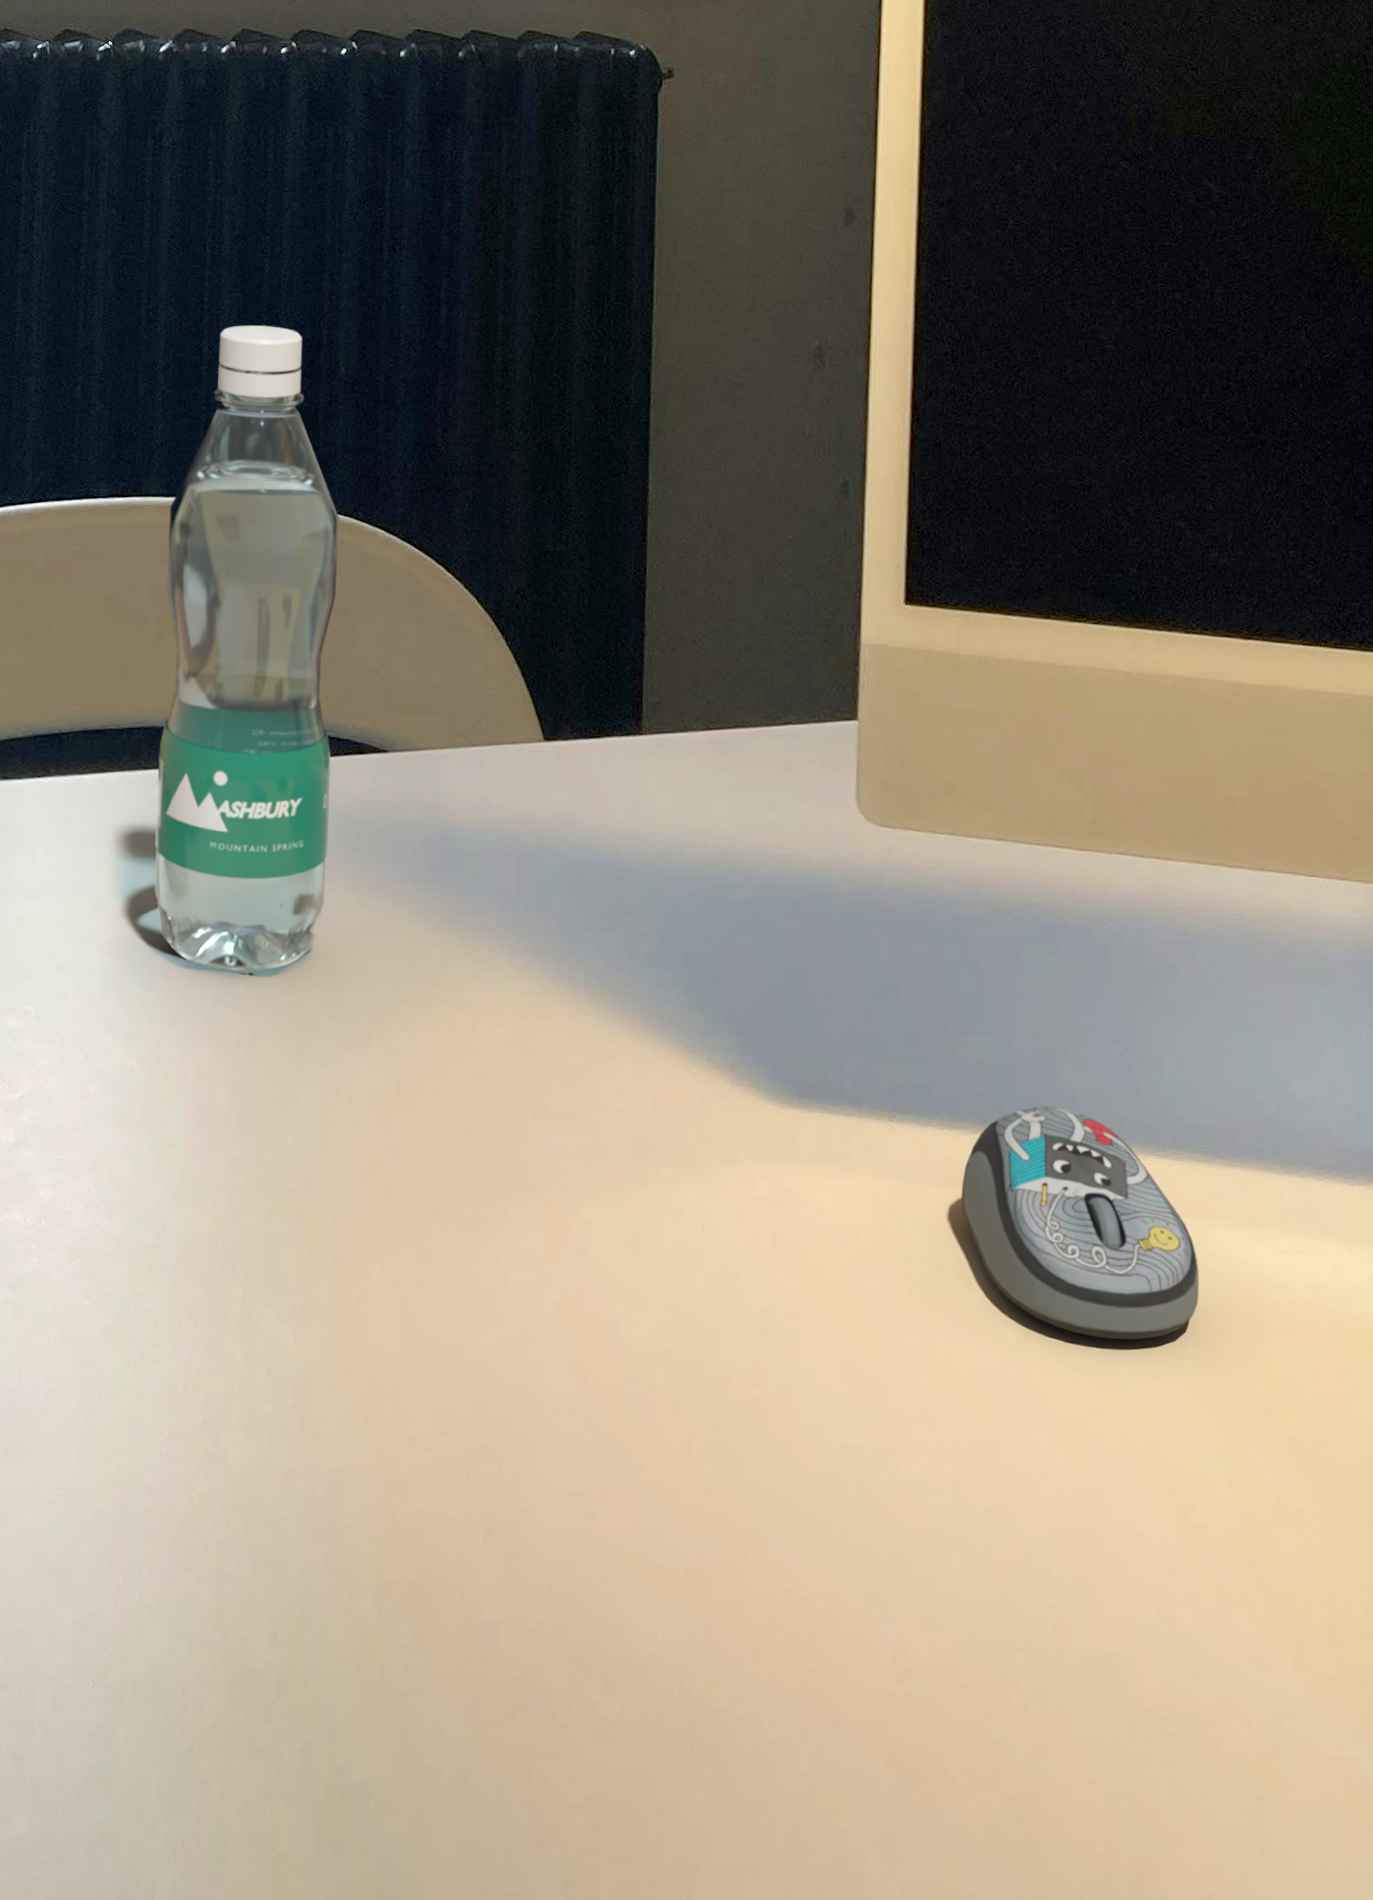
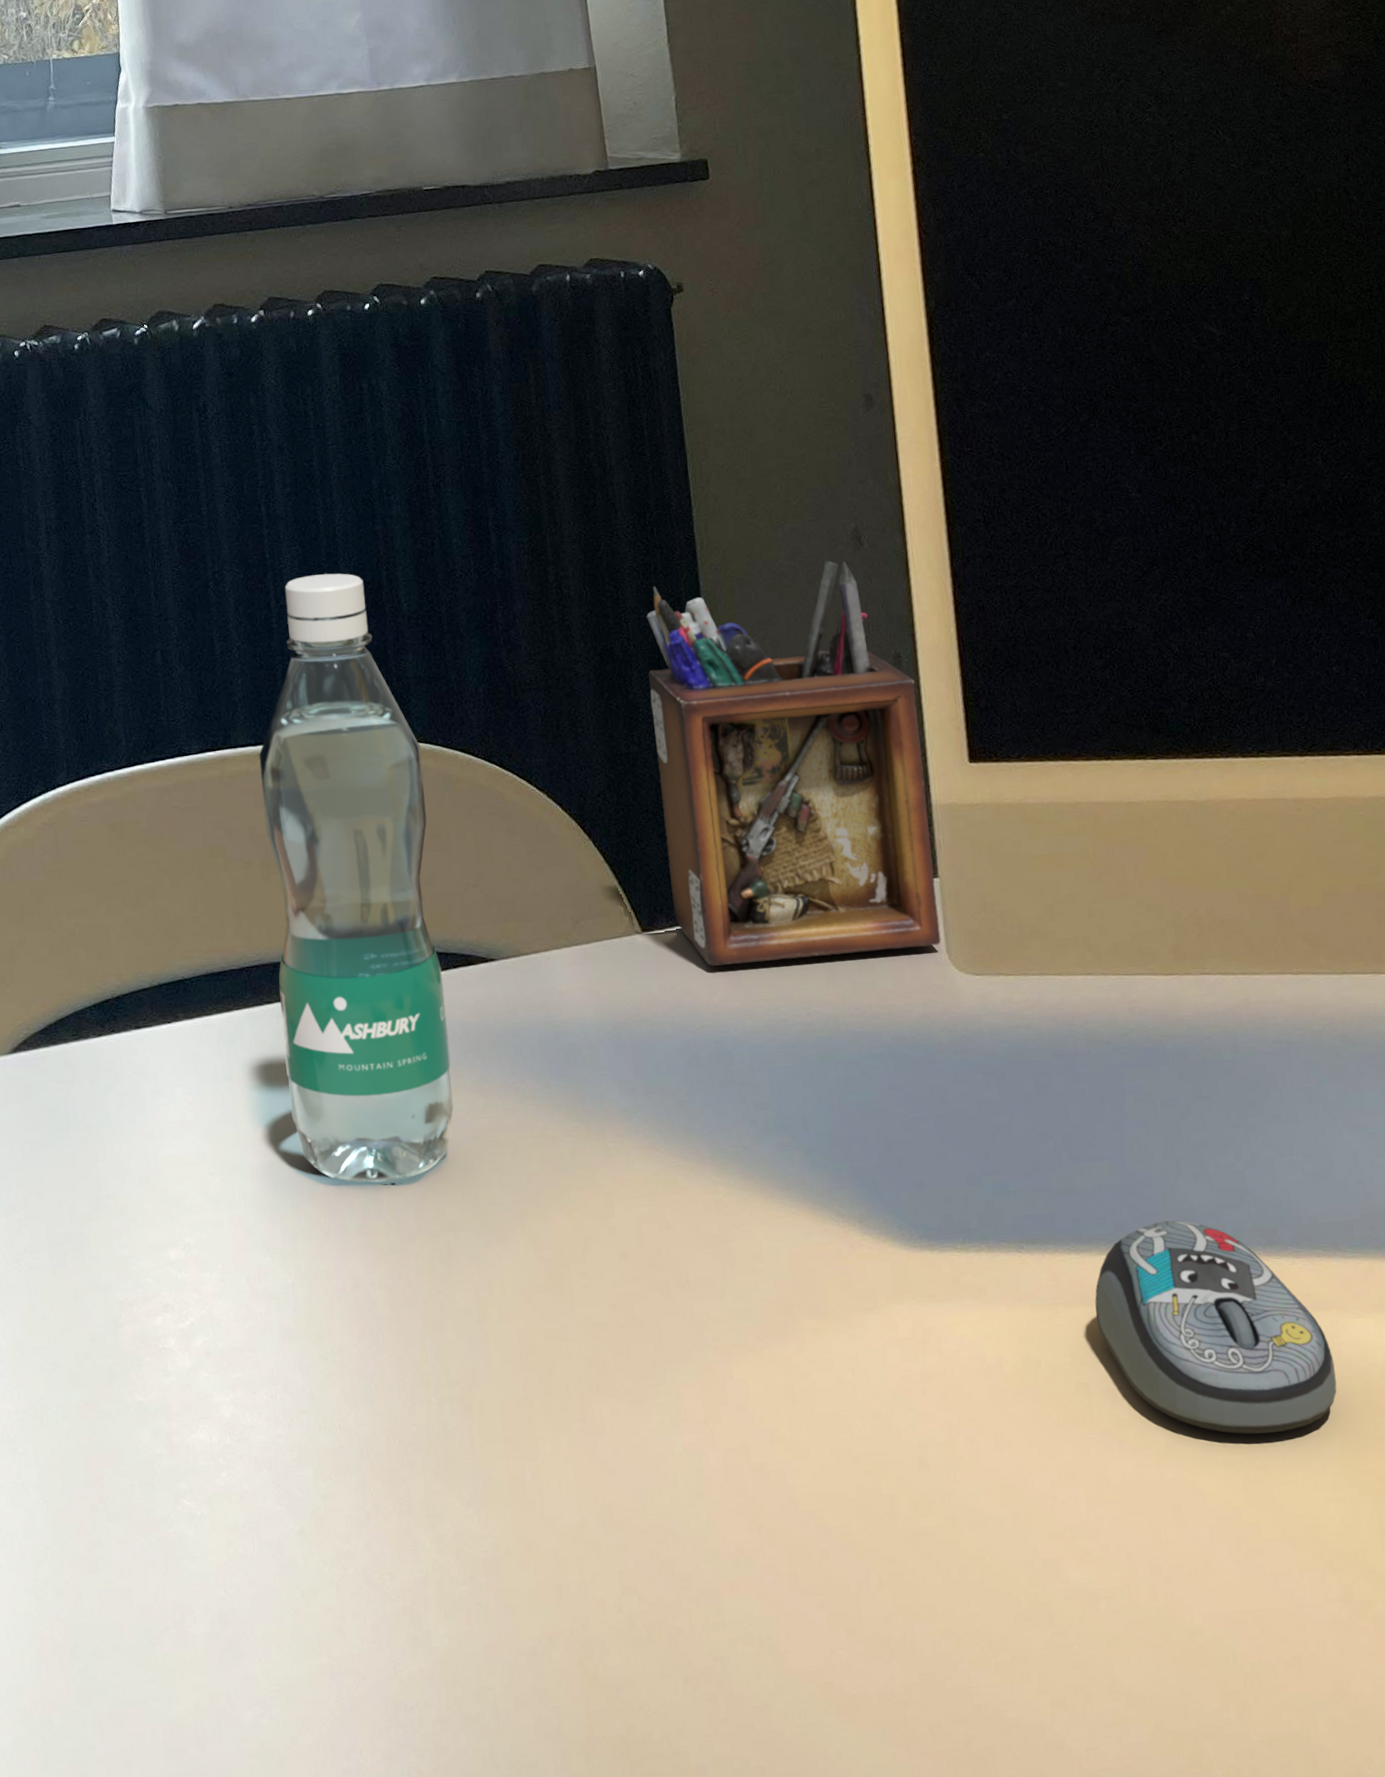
desk organizer: none [580,375,859,791] -> present [646,560,941,966]

